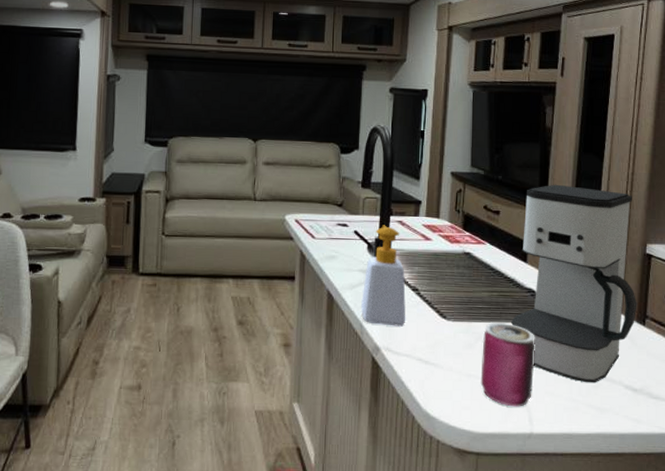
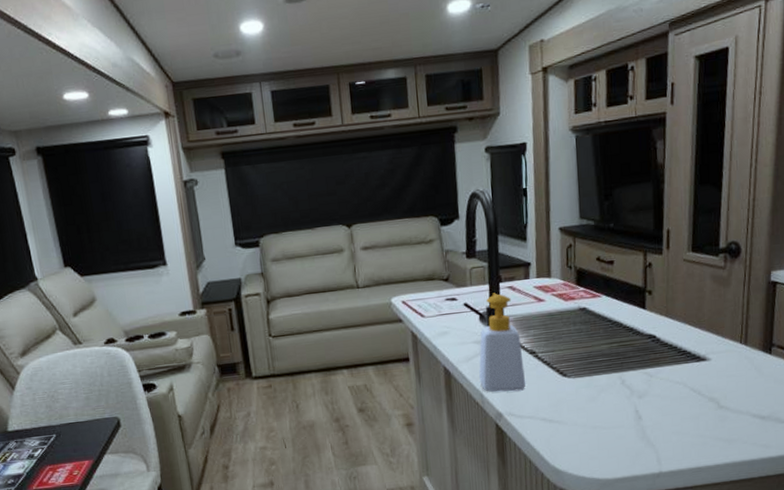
can: present [480,323,535,407] -> none [605,372,660,451]
coffee maker: present [510,184,637,383] -> none [632,221,763,418]

